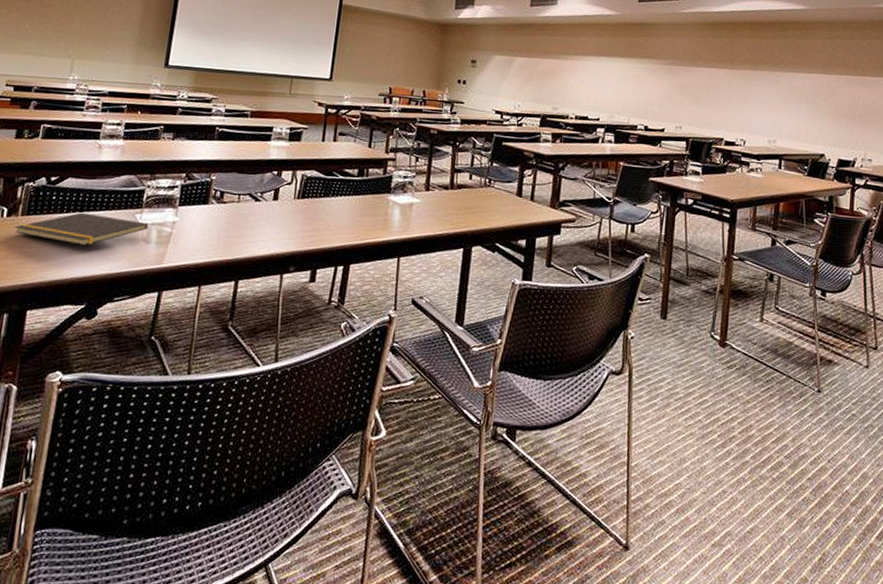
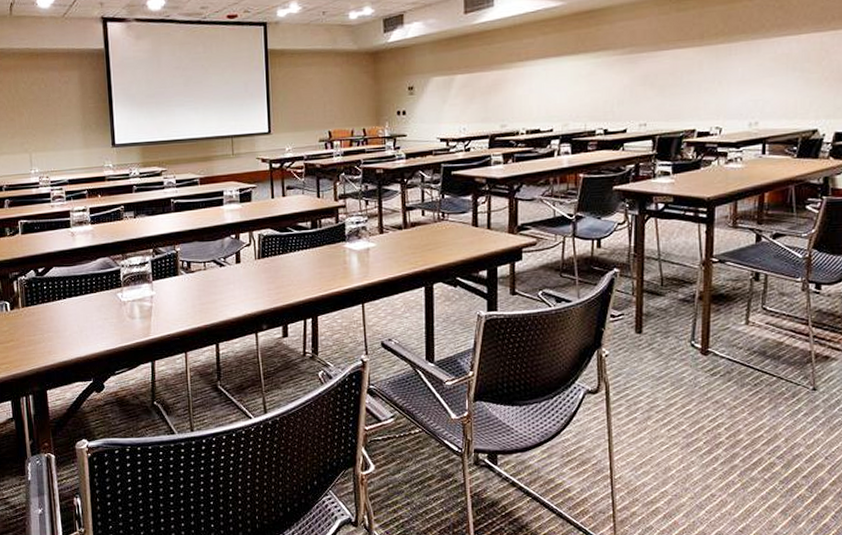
notepad: present [14,212,149,246] -> none [19,298,131,328]

